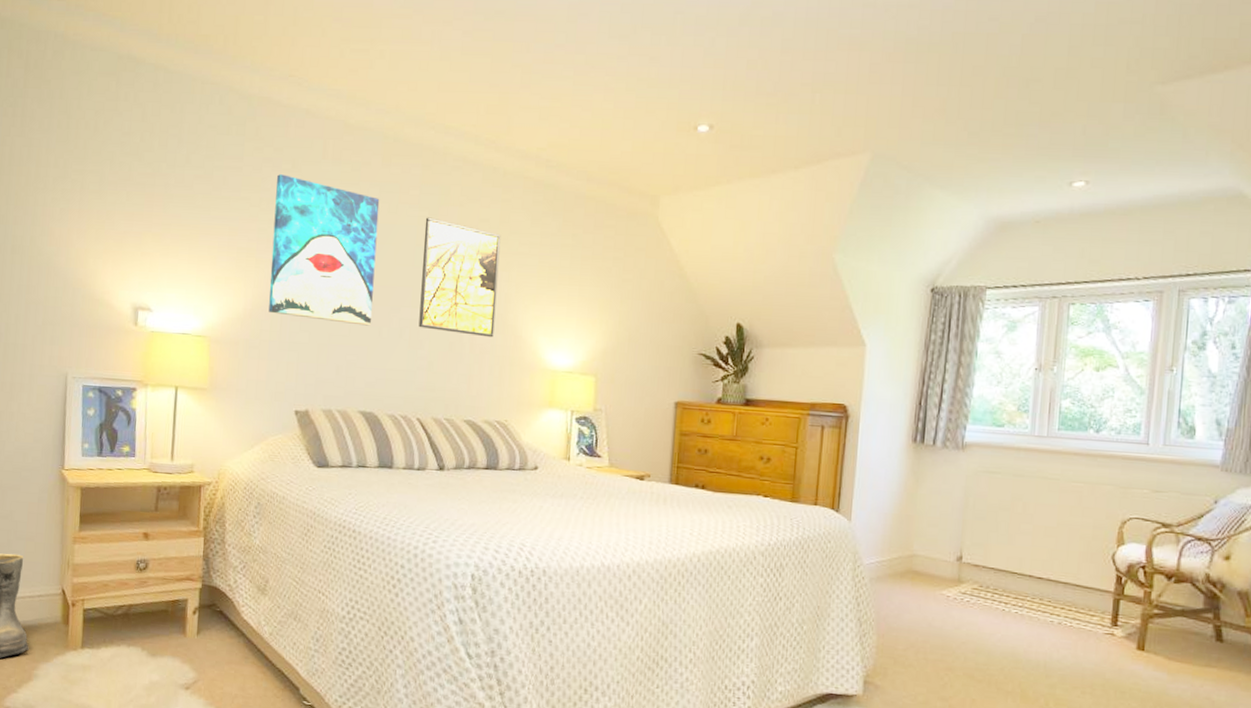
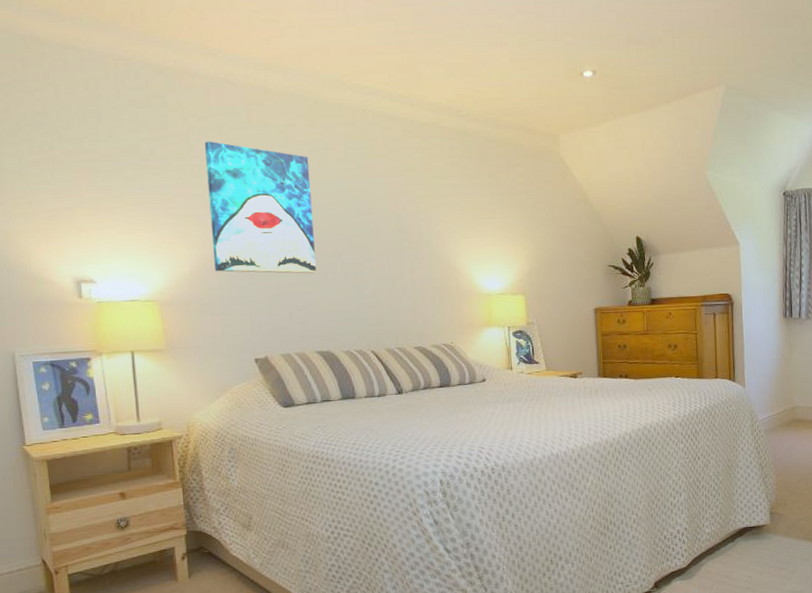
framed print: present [418,217,501,338] -> none [354,170,431,272]

